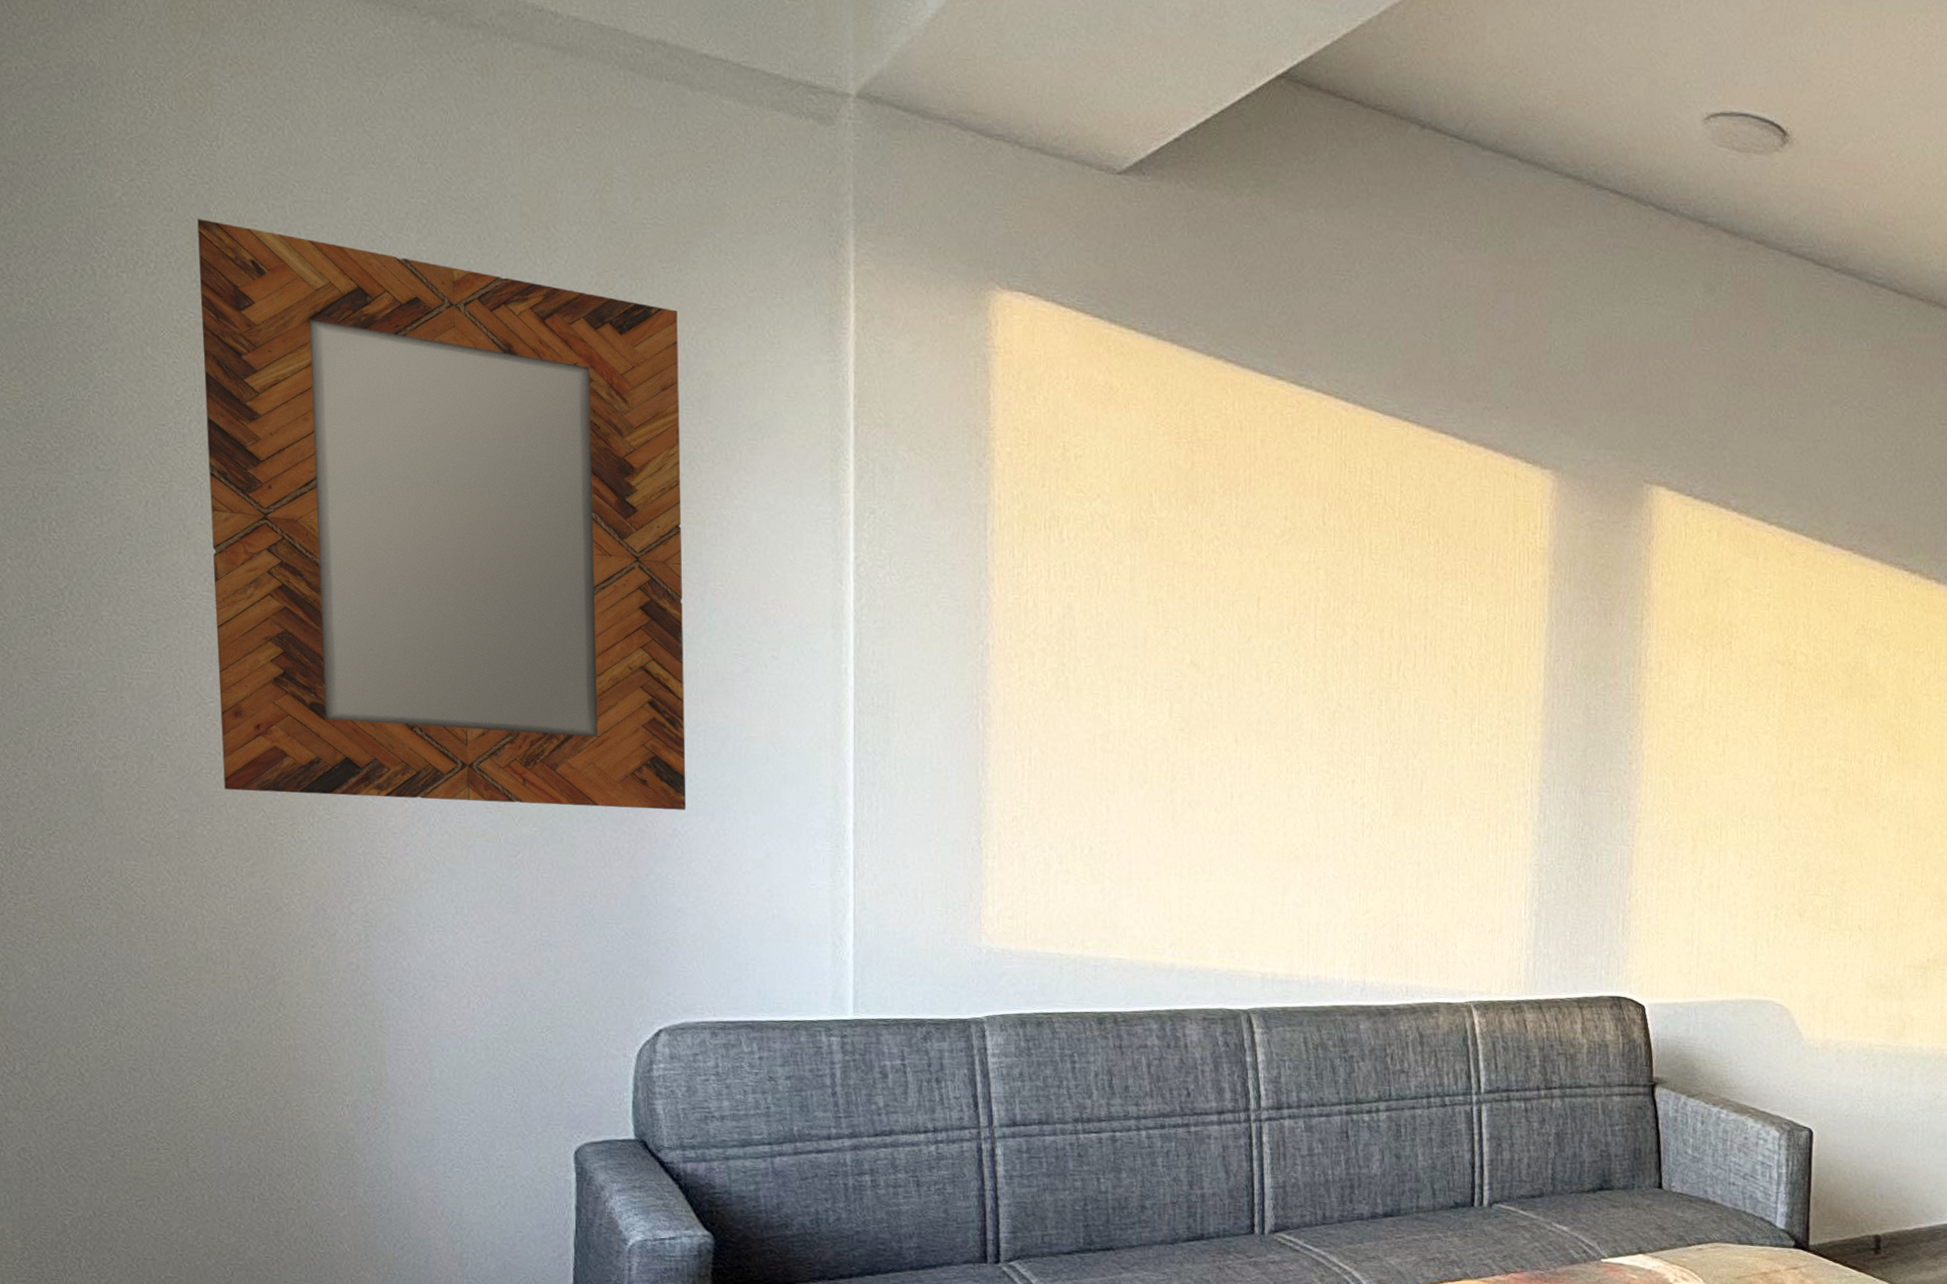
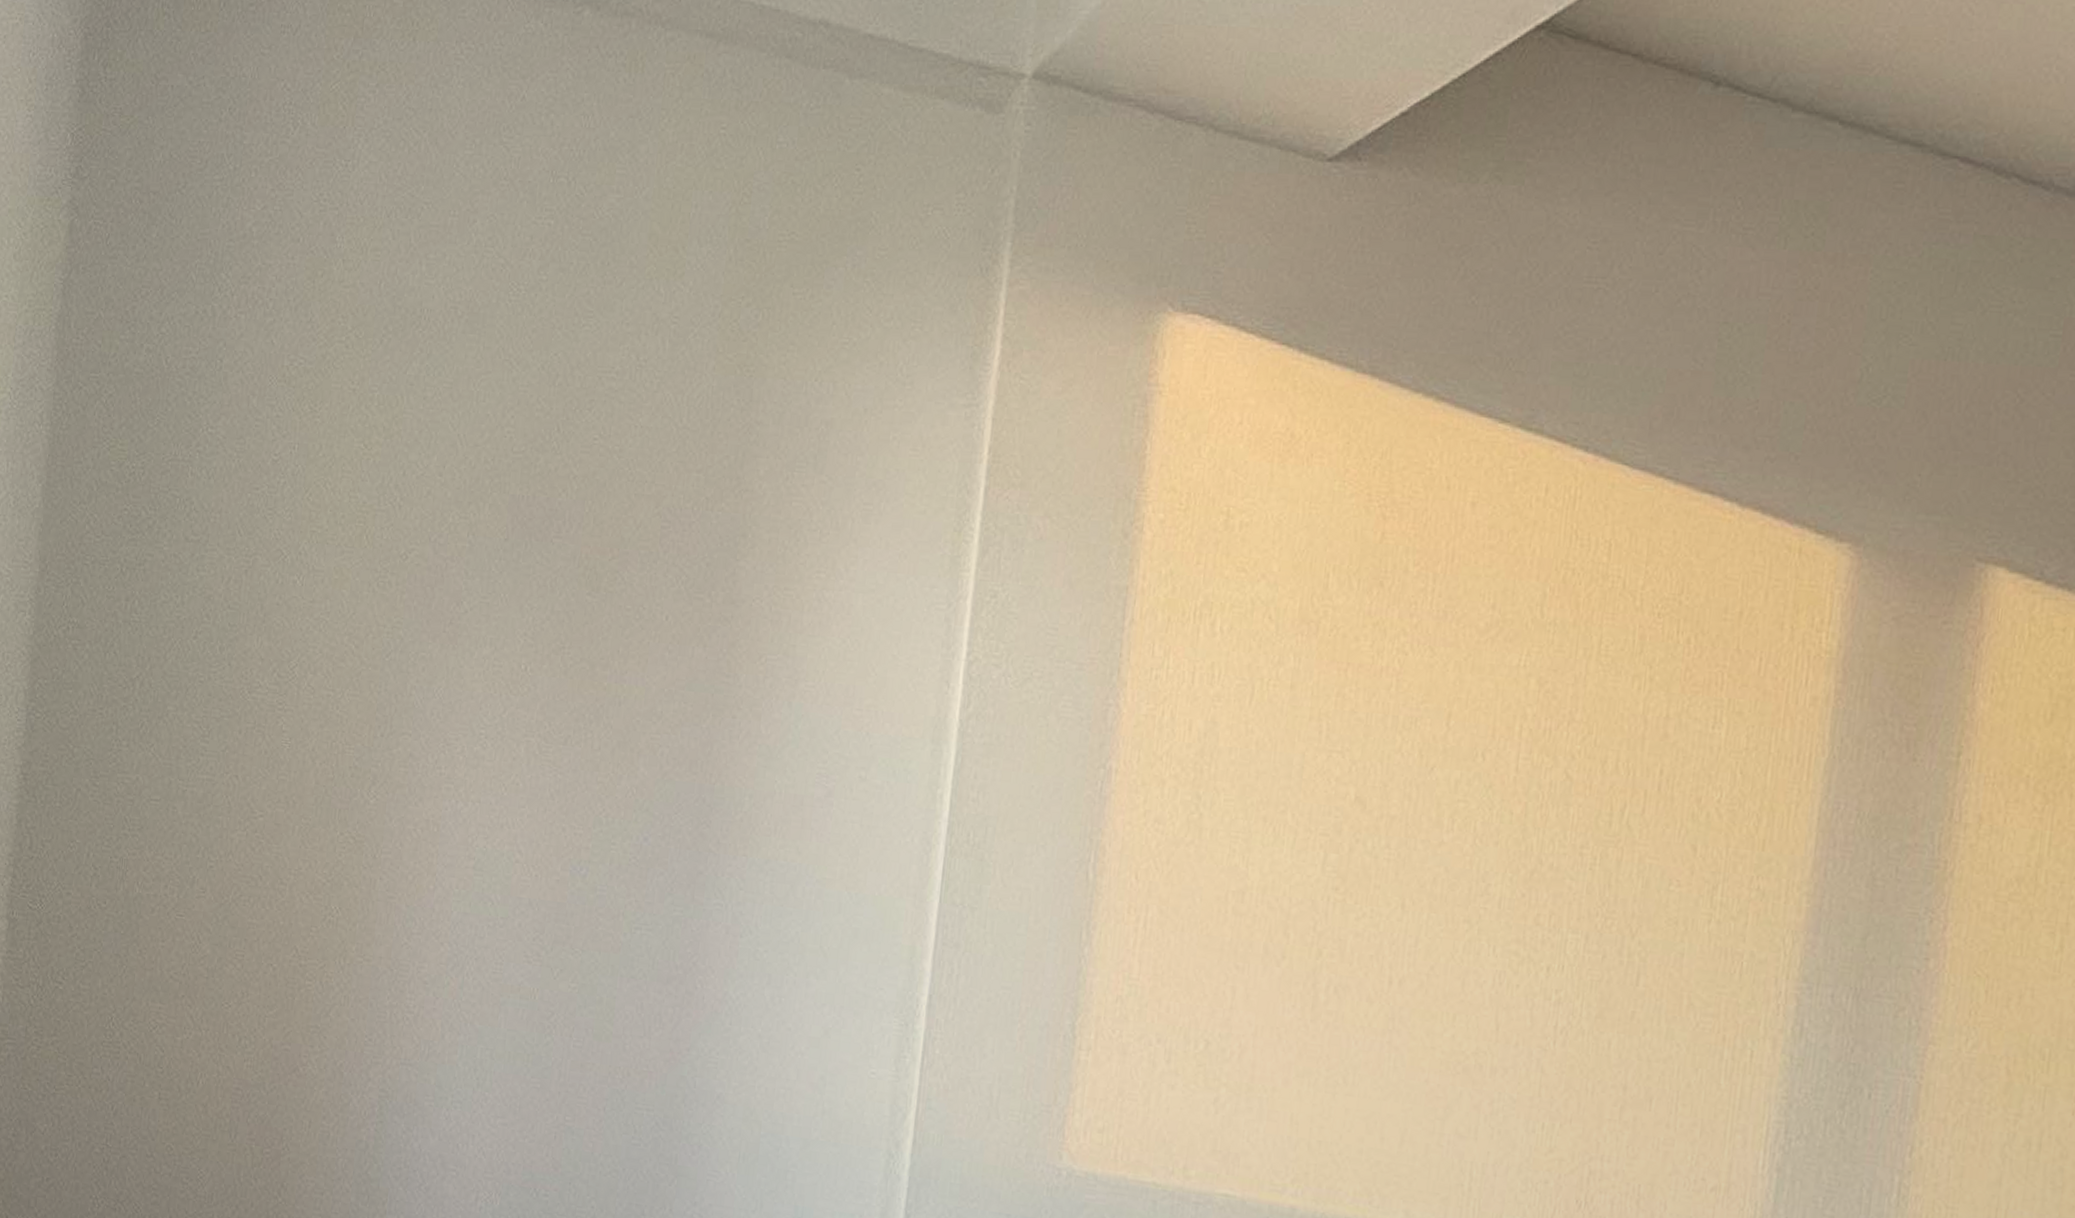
home mirror: present [197,218,686,811] -> none [260,249,804,970]

